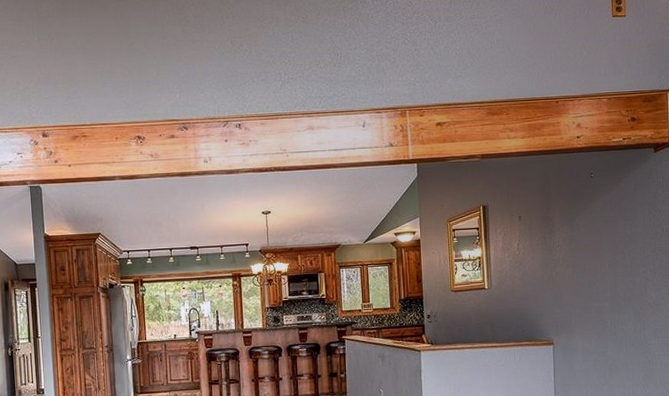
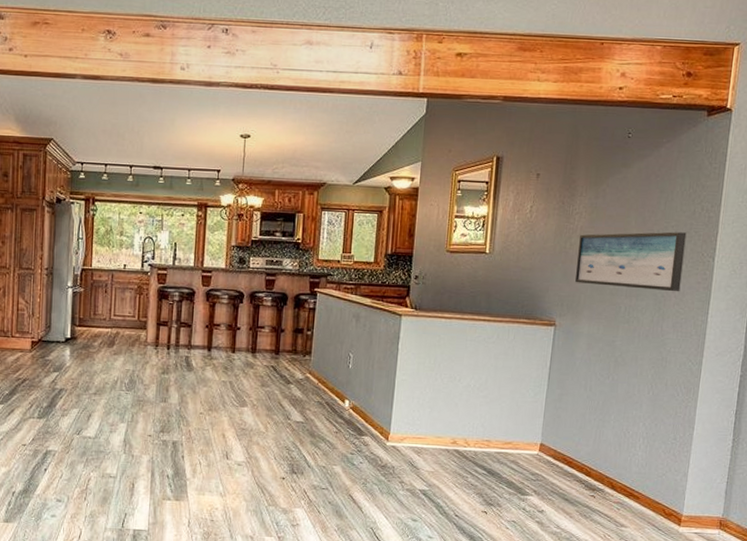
wall art: none [563,252,655,306] -> present [575,232,687,292]

